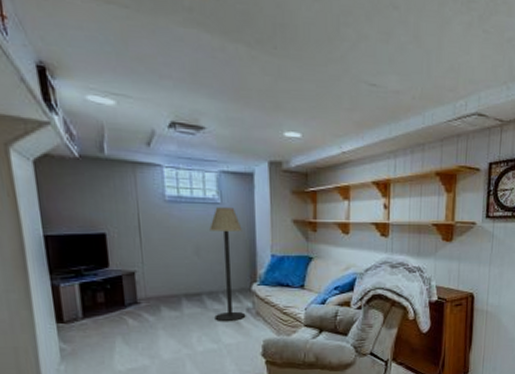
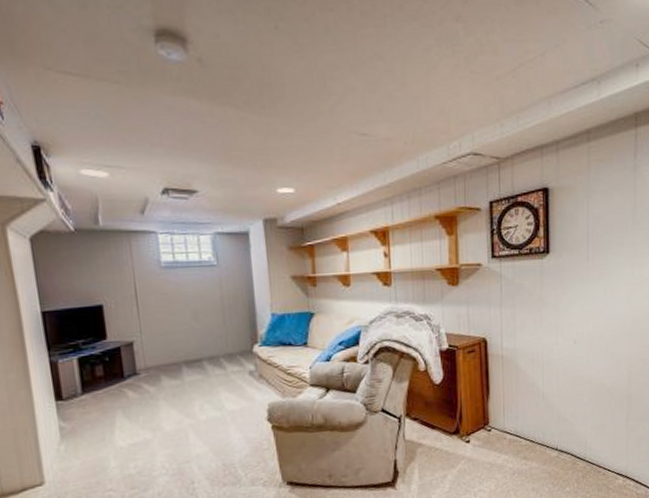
floor lamp: present [210,207,246,321] -> none [207,268,249,387]

